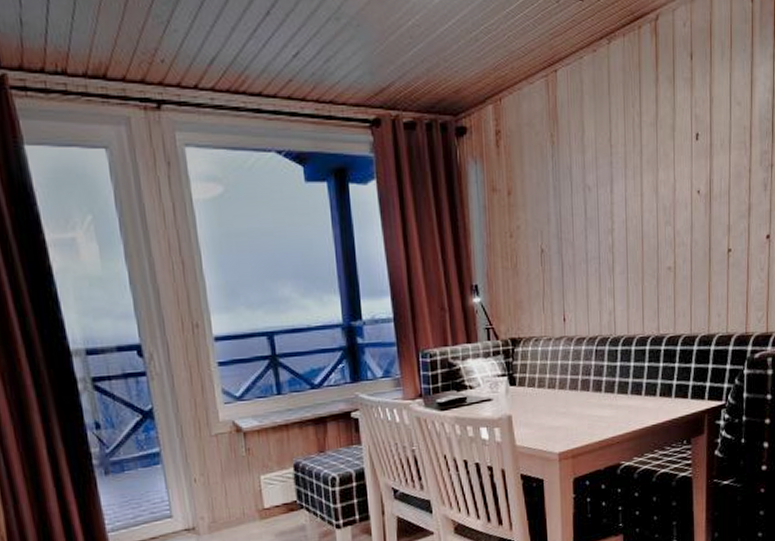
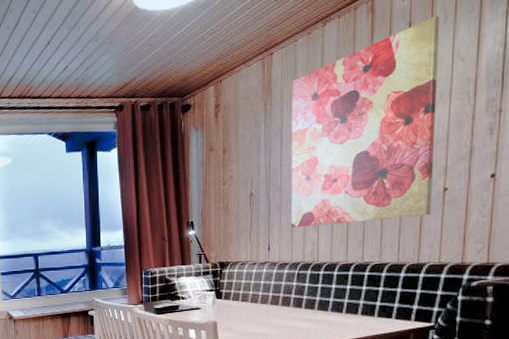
wall art: none [579,50,719,294] -> present [291,16,440,228]

